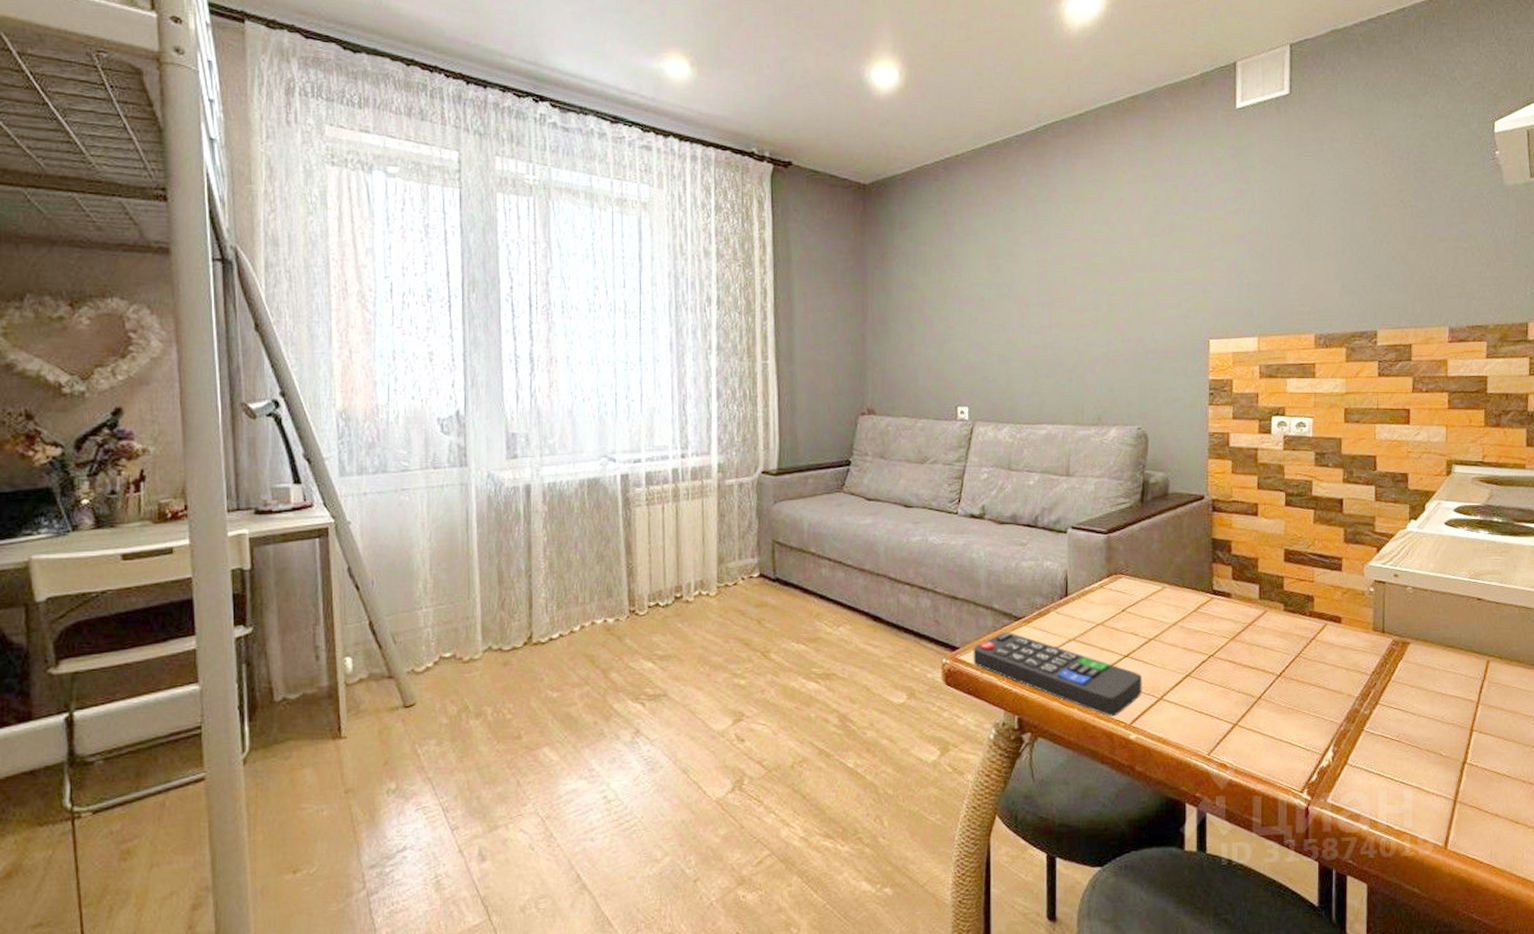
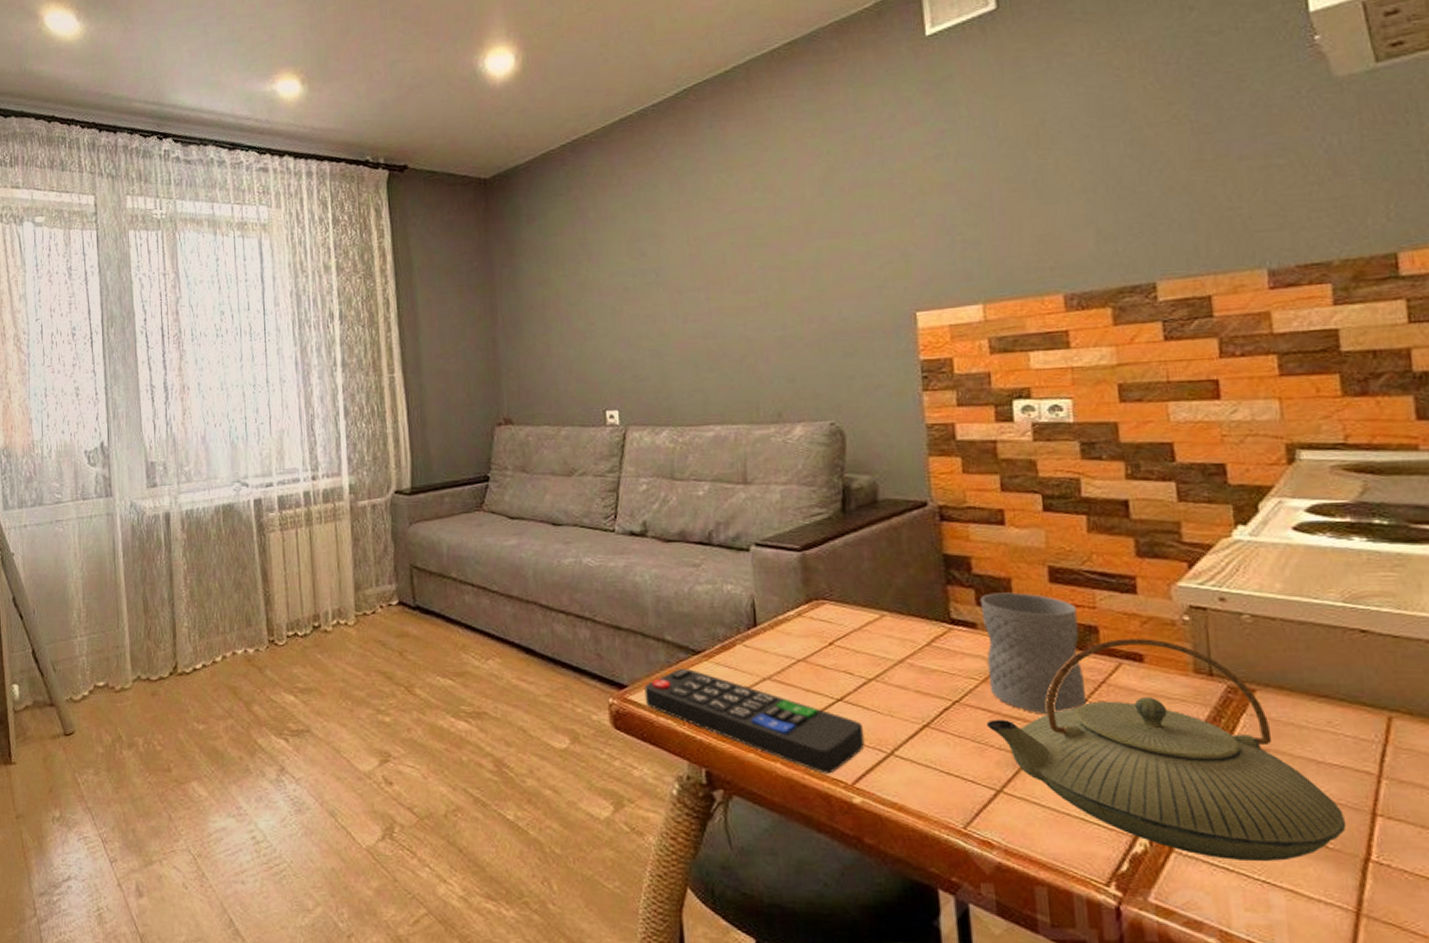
teapot: none [1231,605,1455,768] -> present [986,639,1347,861]
mug: none [1235,569,1301,665] -> present [979,592,1088,715]

